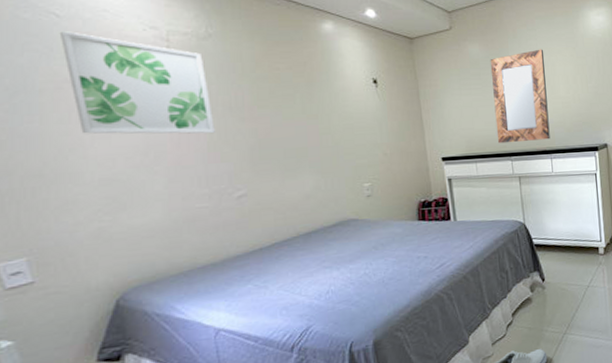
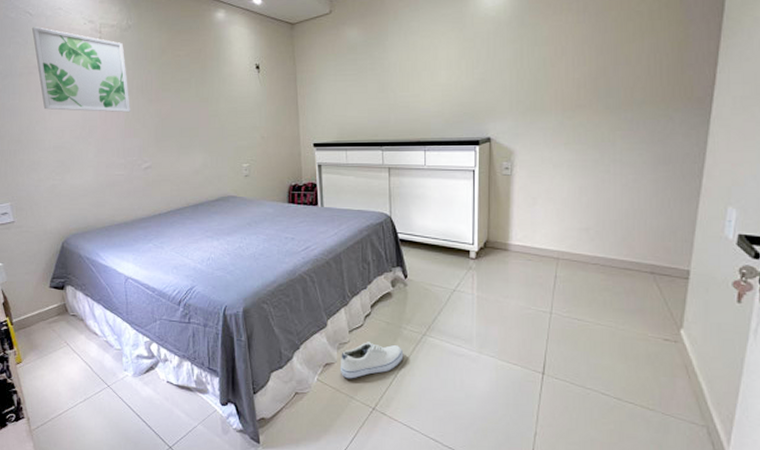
home mirror: present [490,49,550,144] -> none [367,31,426,132]

